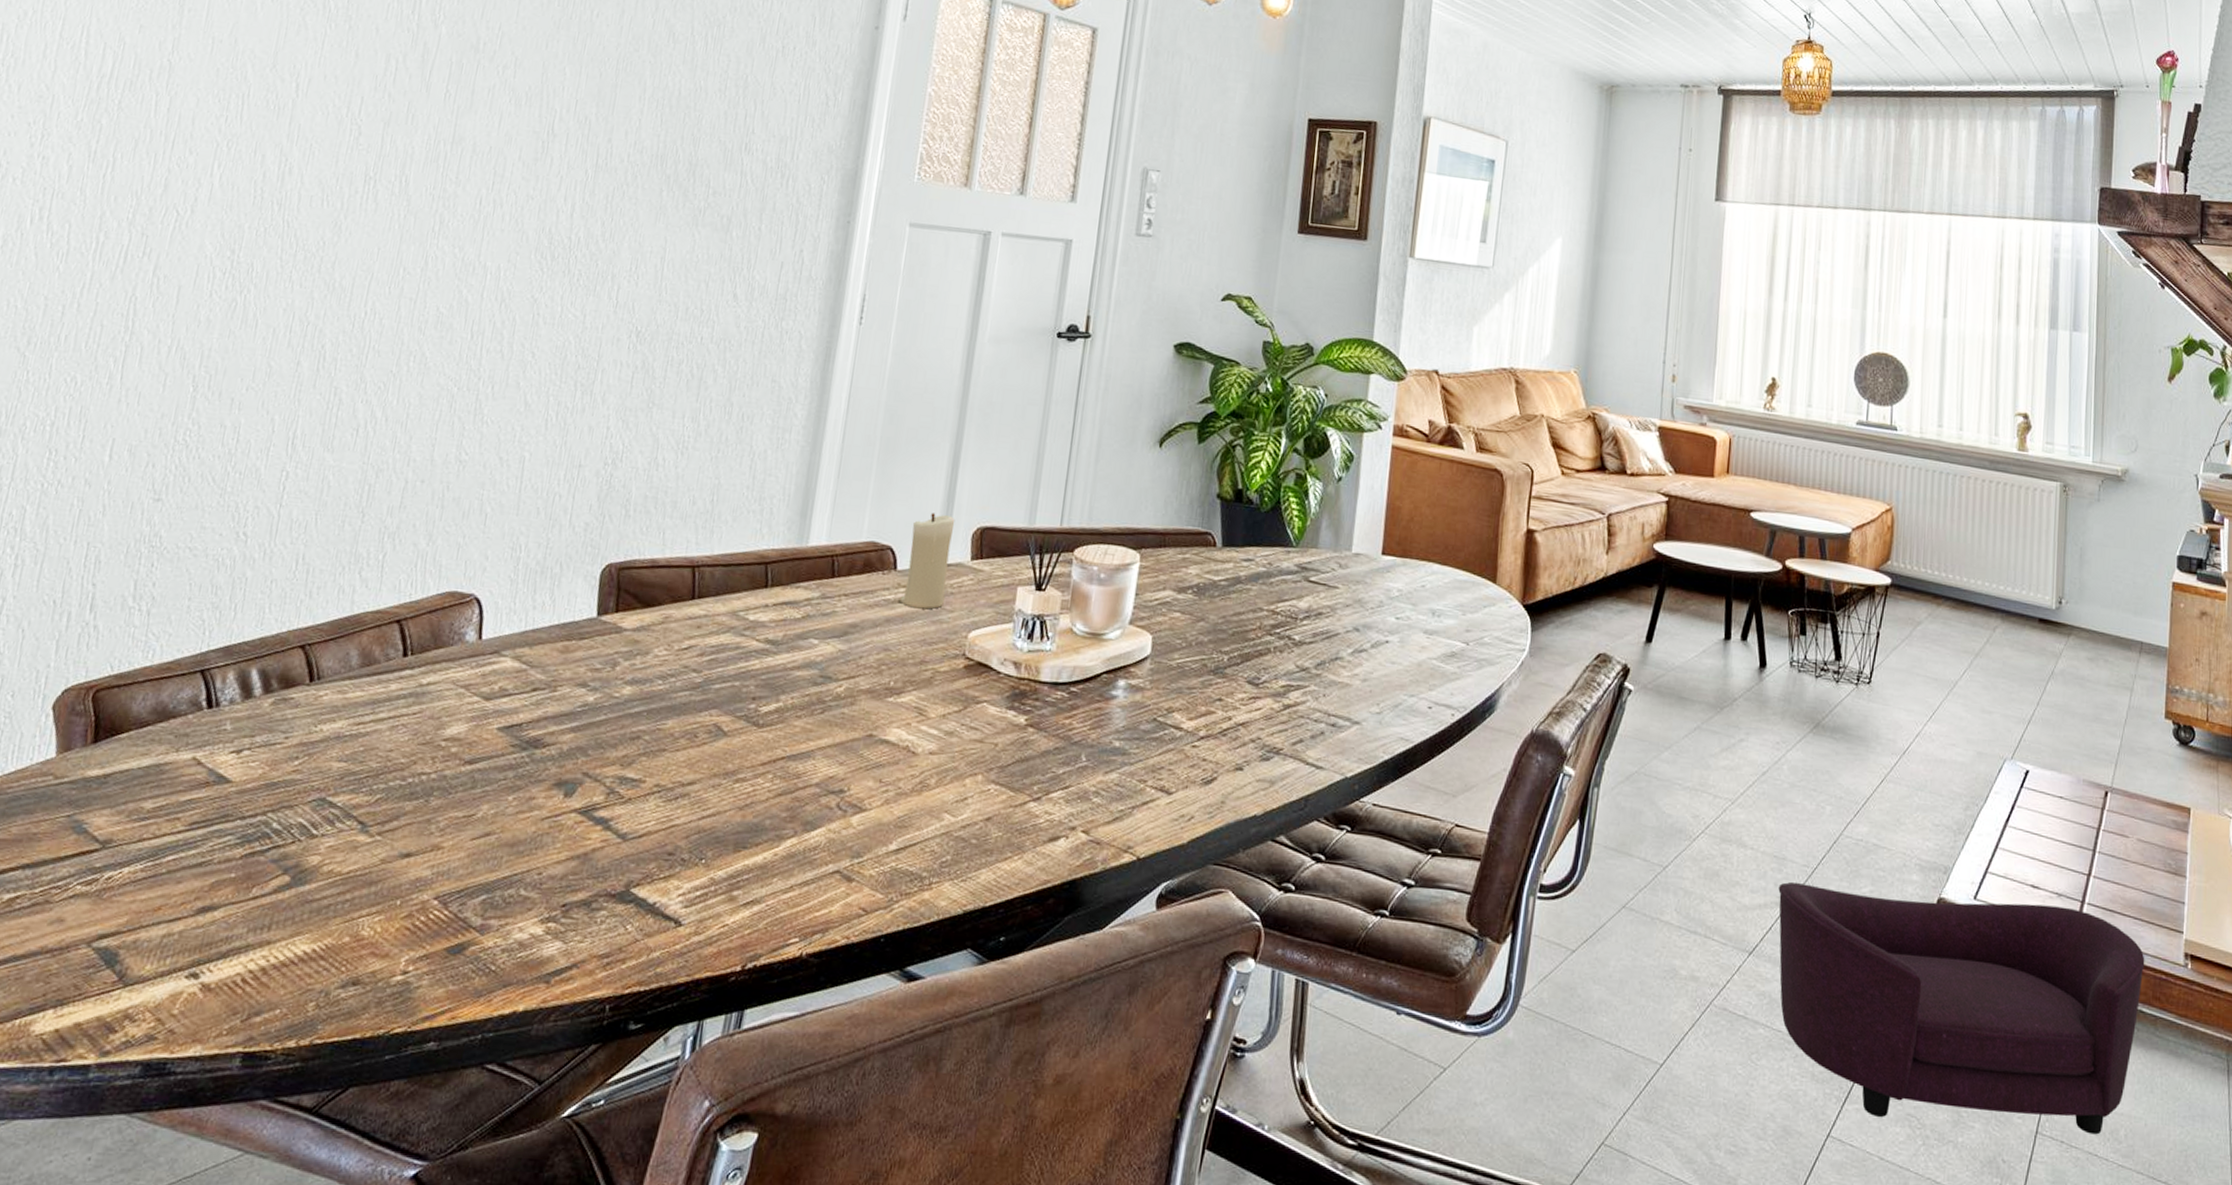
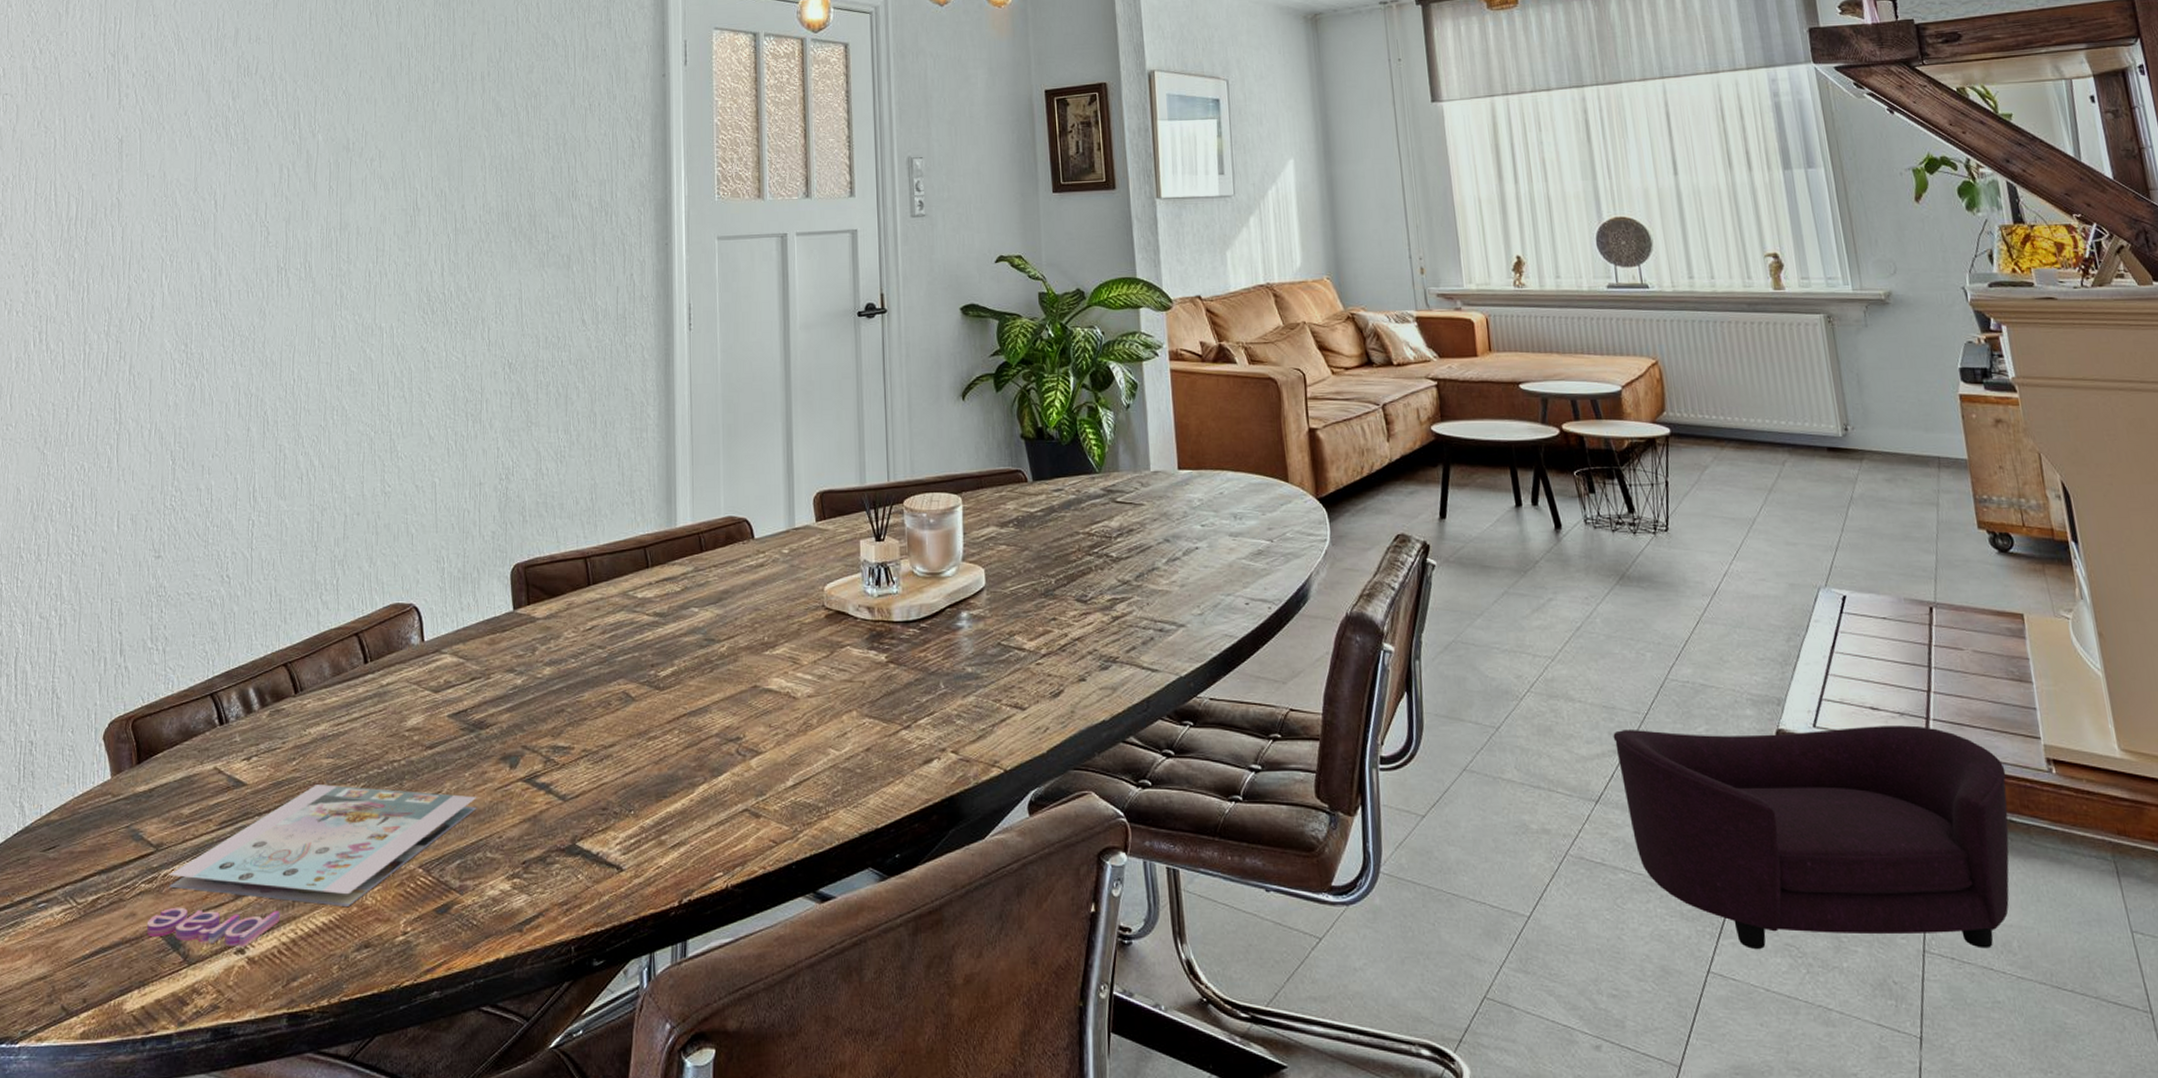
magazine: none [75,791,519,972] -> present [146,784,477,947]
candle: present [899,512,956,610] -> none [761,484,799,570]

